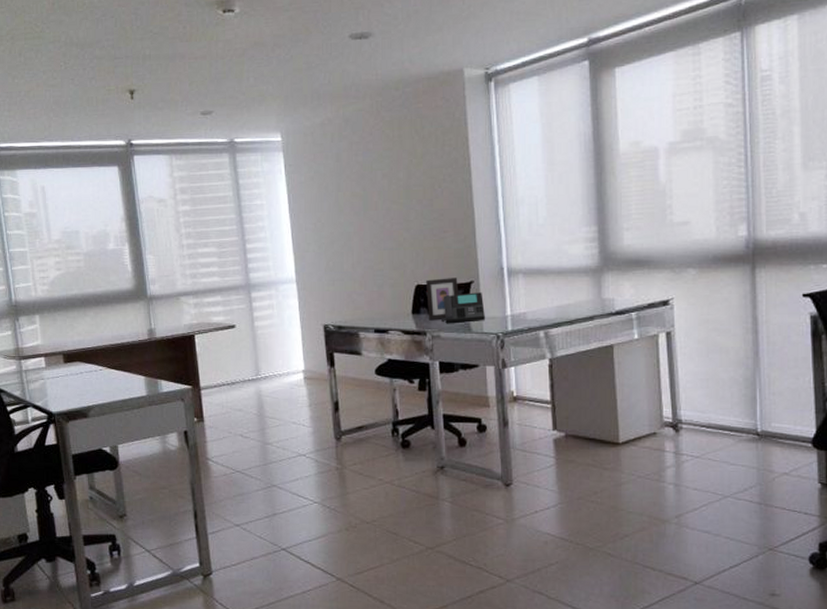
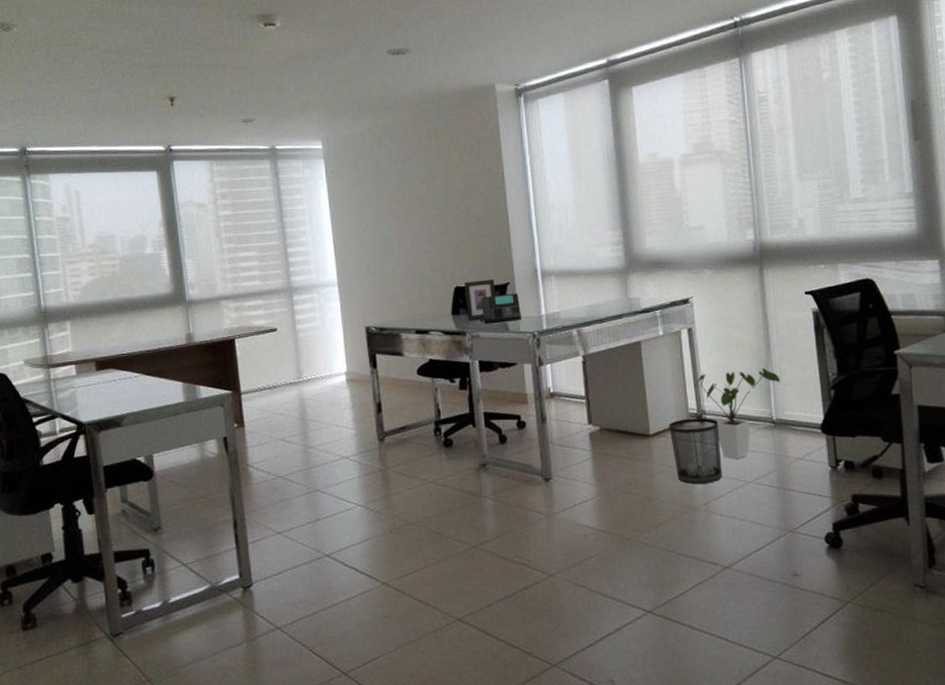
waste bin: none [640,427,697,496] -> present [669,418,722,484]
house plant: none [670,376,769,472] -> present [694,367,781,459]

